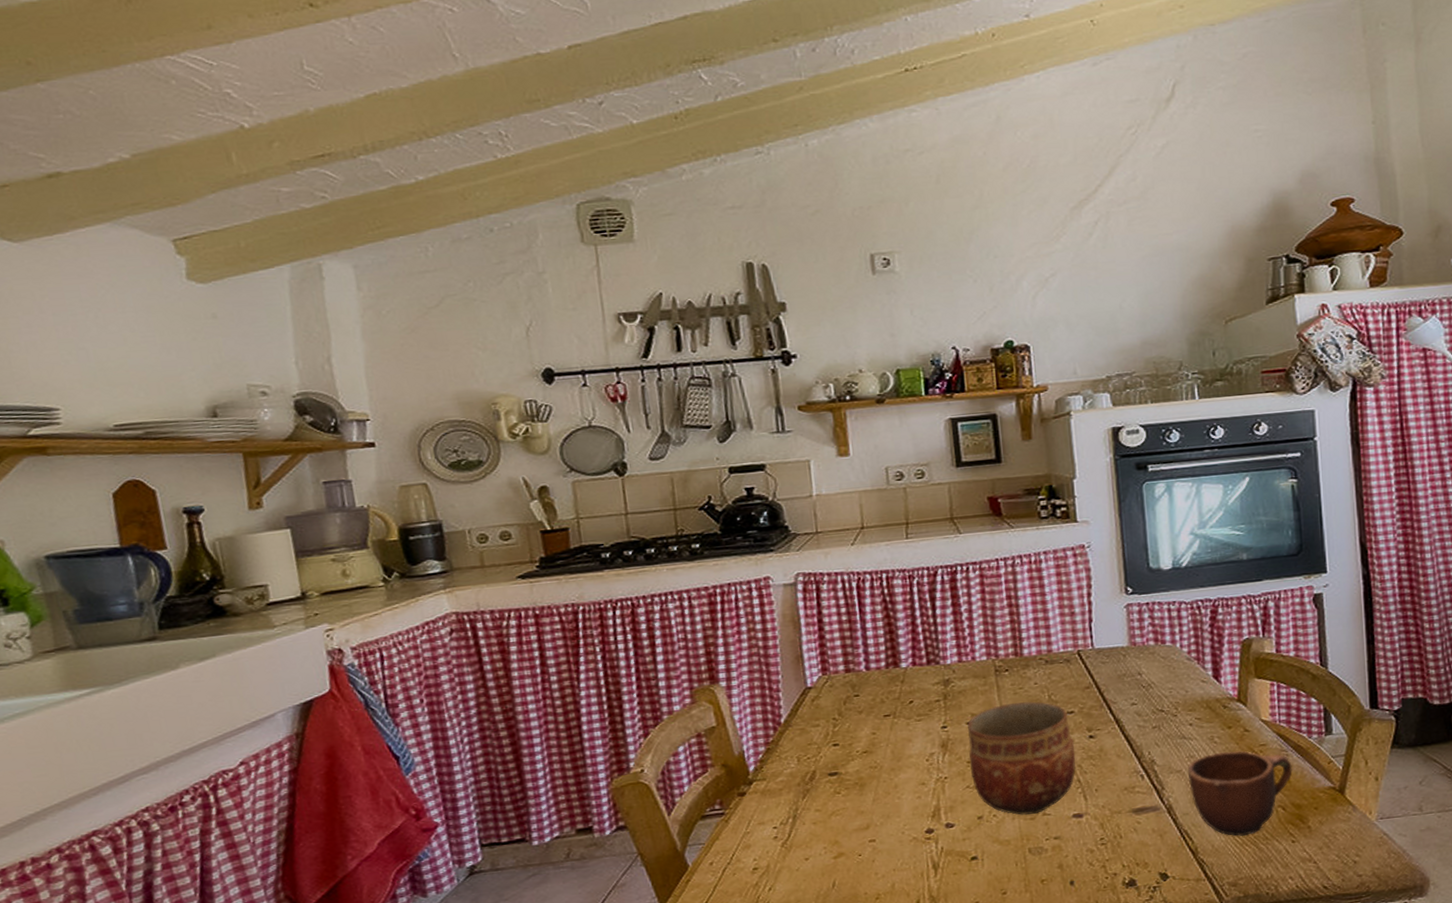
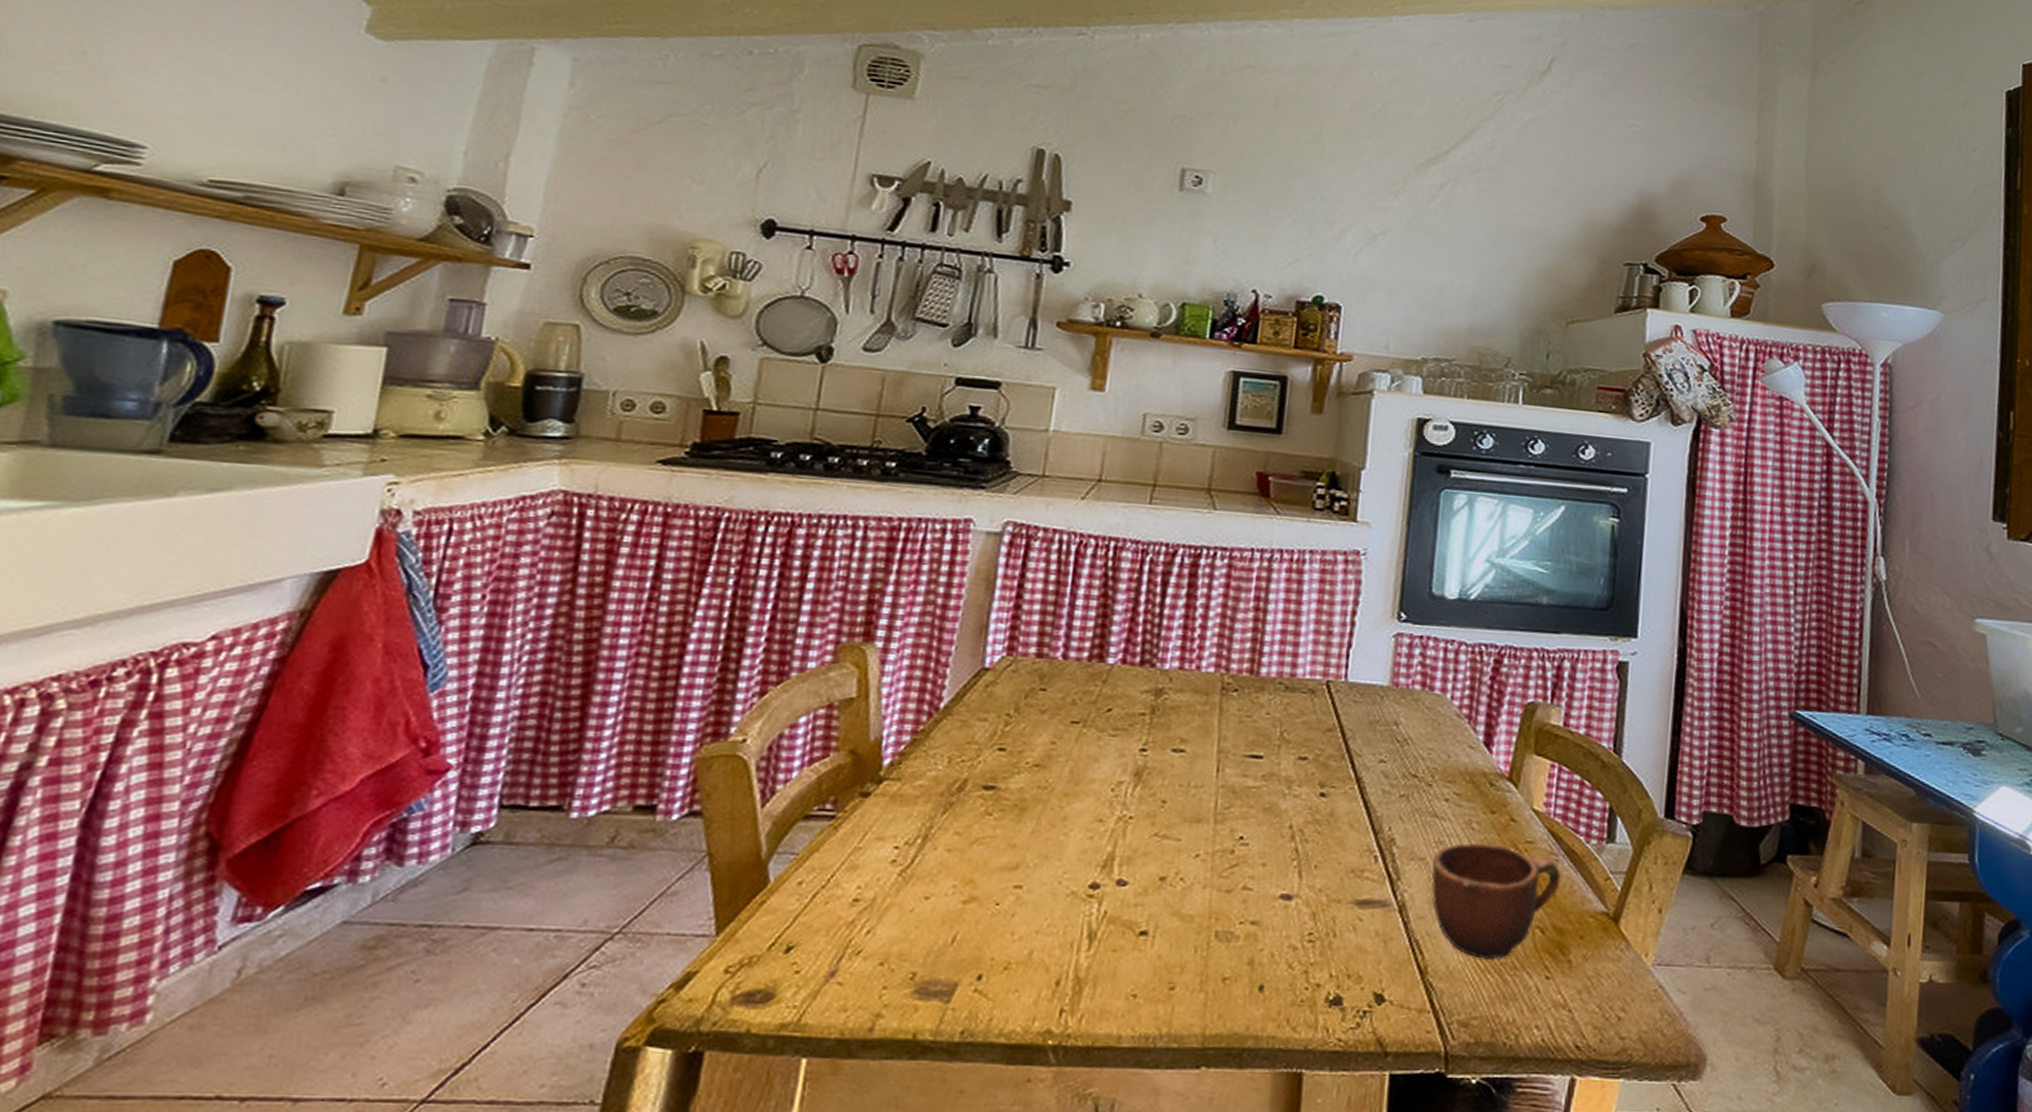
bowl: present [967,701,1076,815] -> none [1163,732,1301,885]

